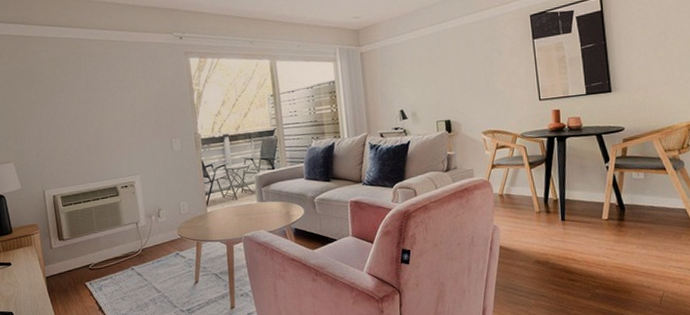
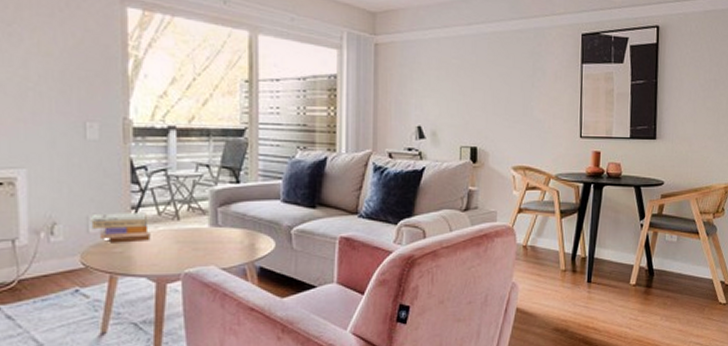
books: none [180,197,220,220] -> present [89,213,151,243]

